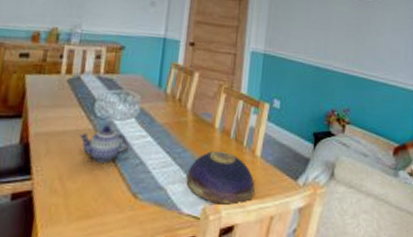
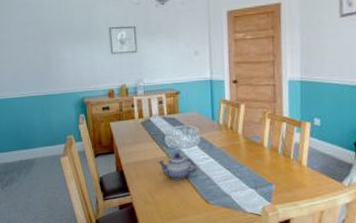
decorative bowl: present [186,151,255,205] -> none [246,165,305,204]

